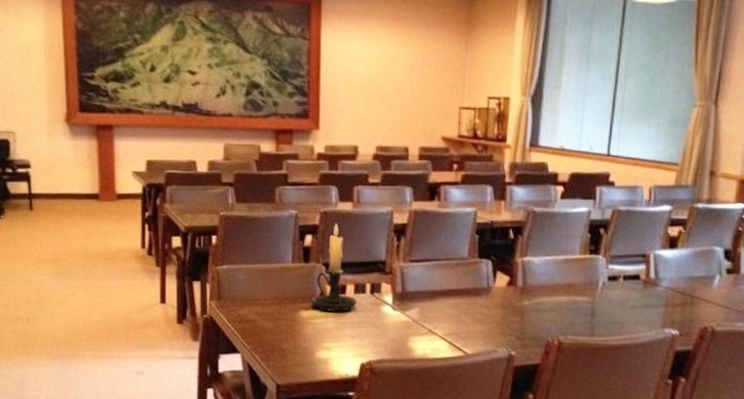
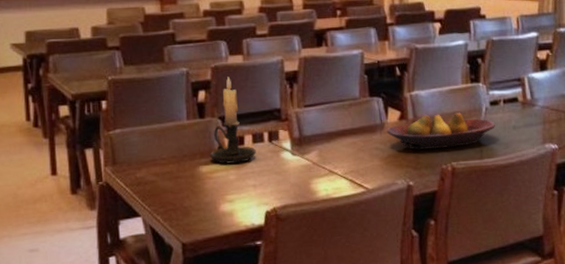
fruit bowl: none [492,283,611,321] -> present [386,112,495,150]

